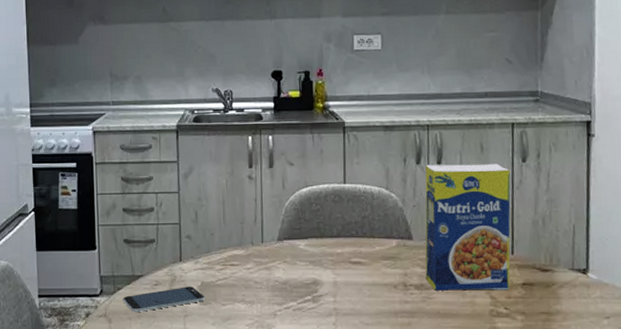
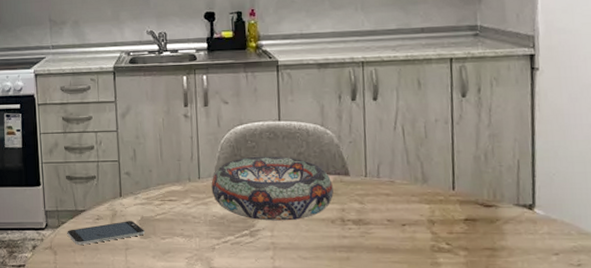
decorative bowl: none [274,219,396,286] -> present [211,156,334,221]
legume: present [425,163,511,291] -> none [361,99,452,226]

